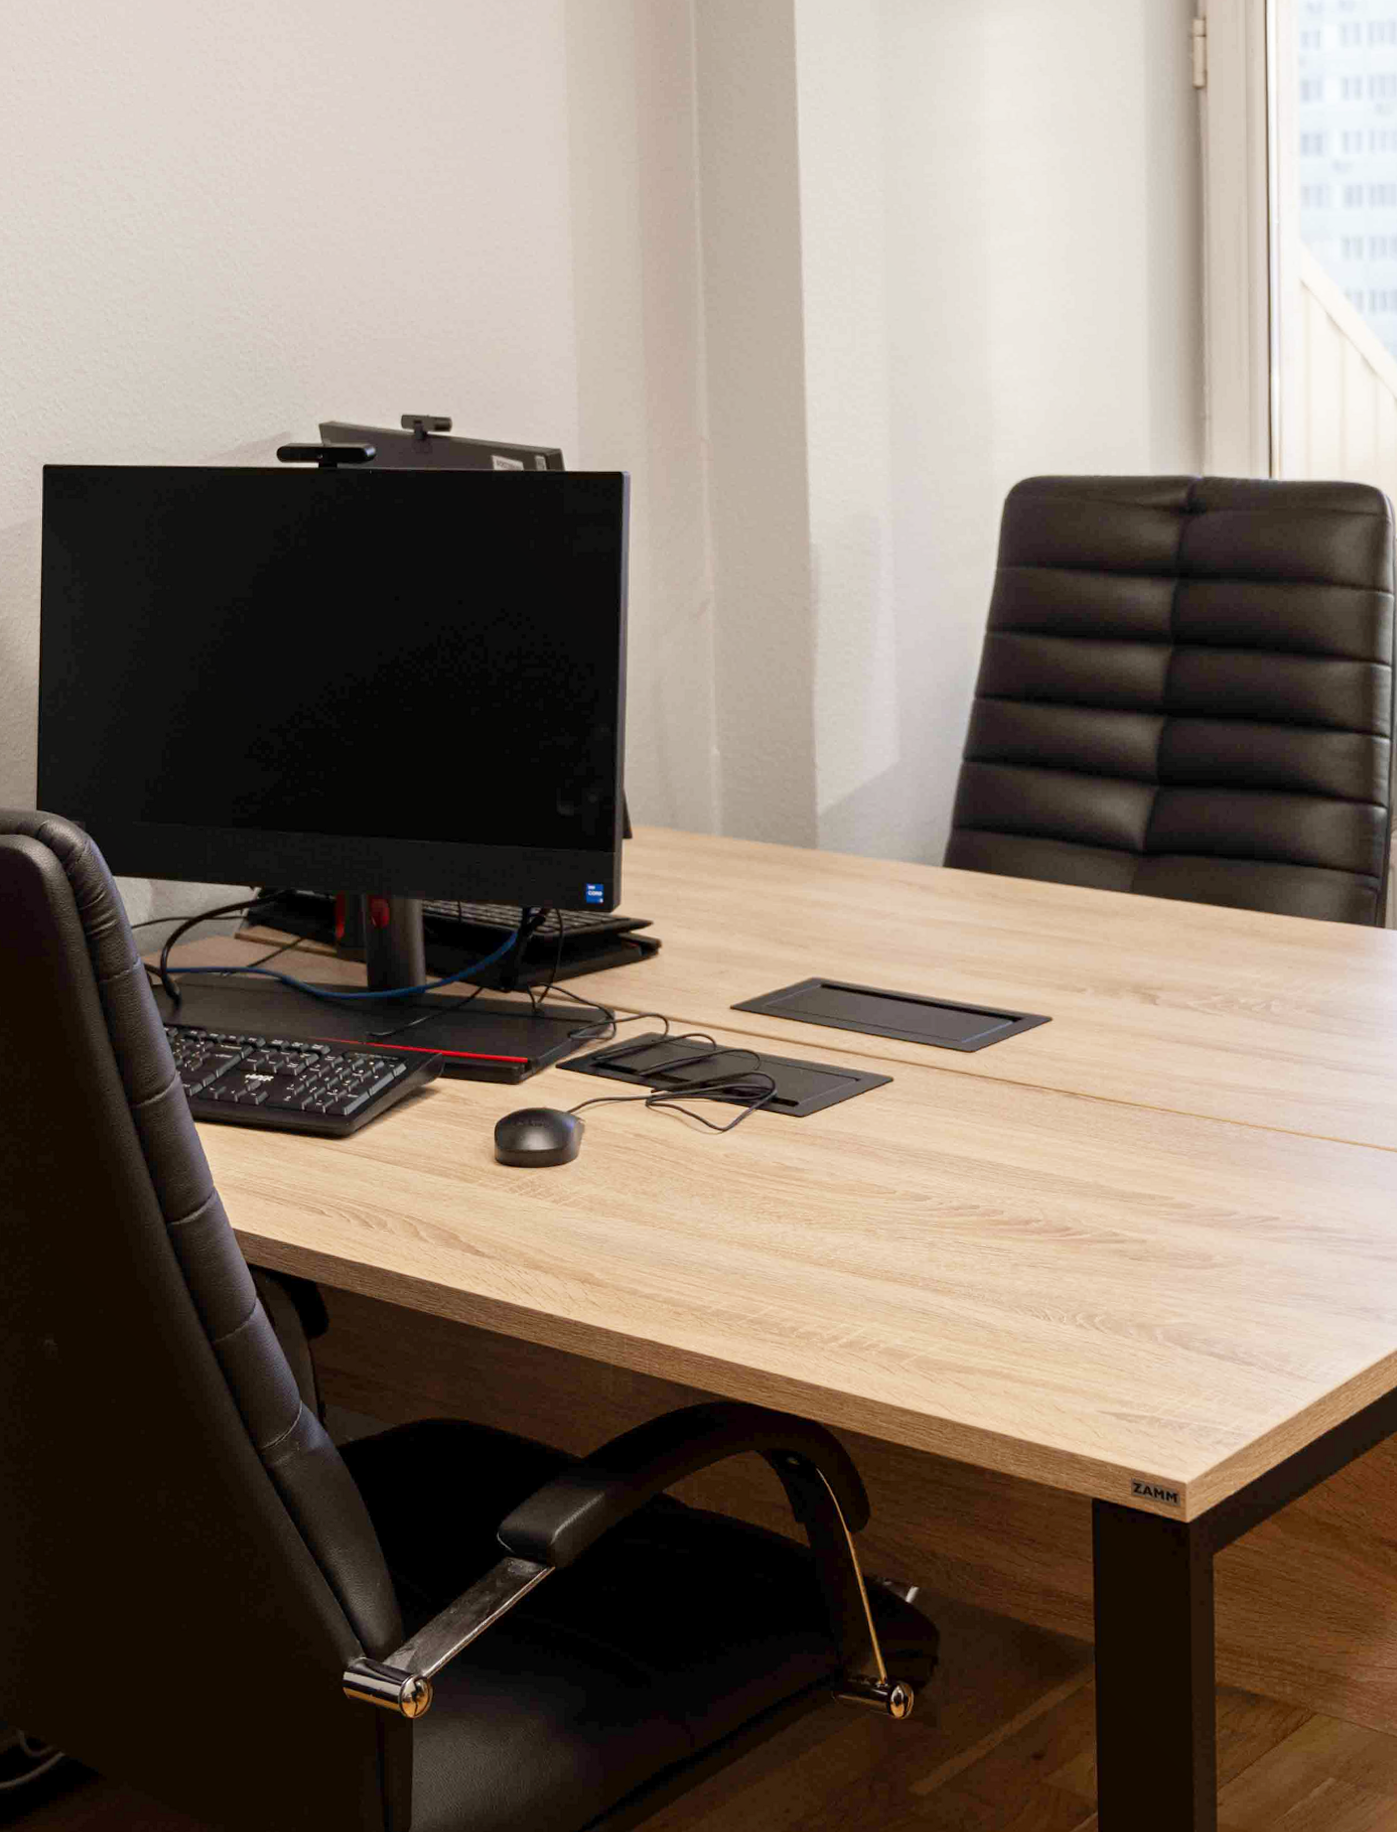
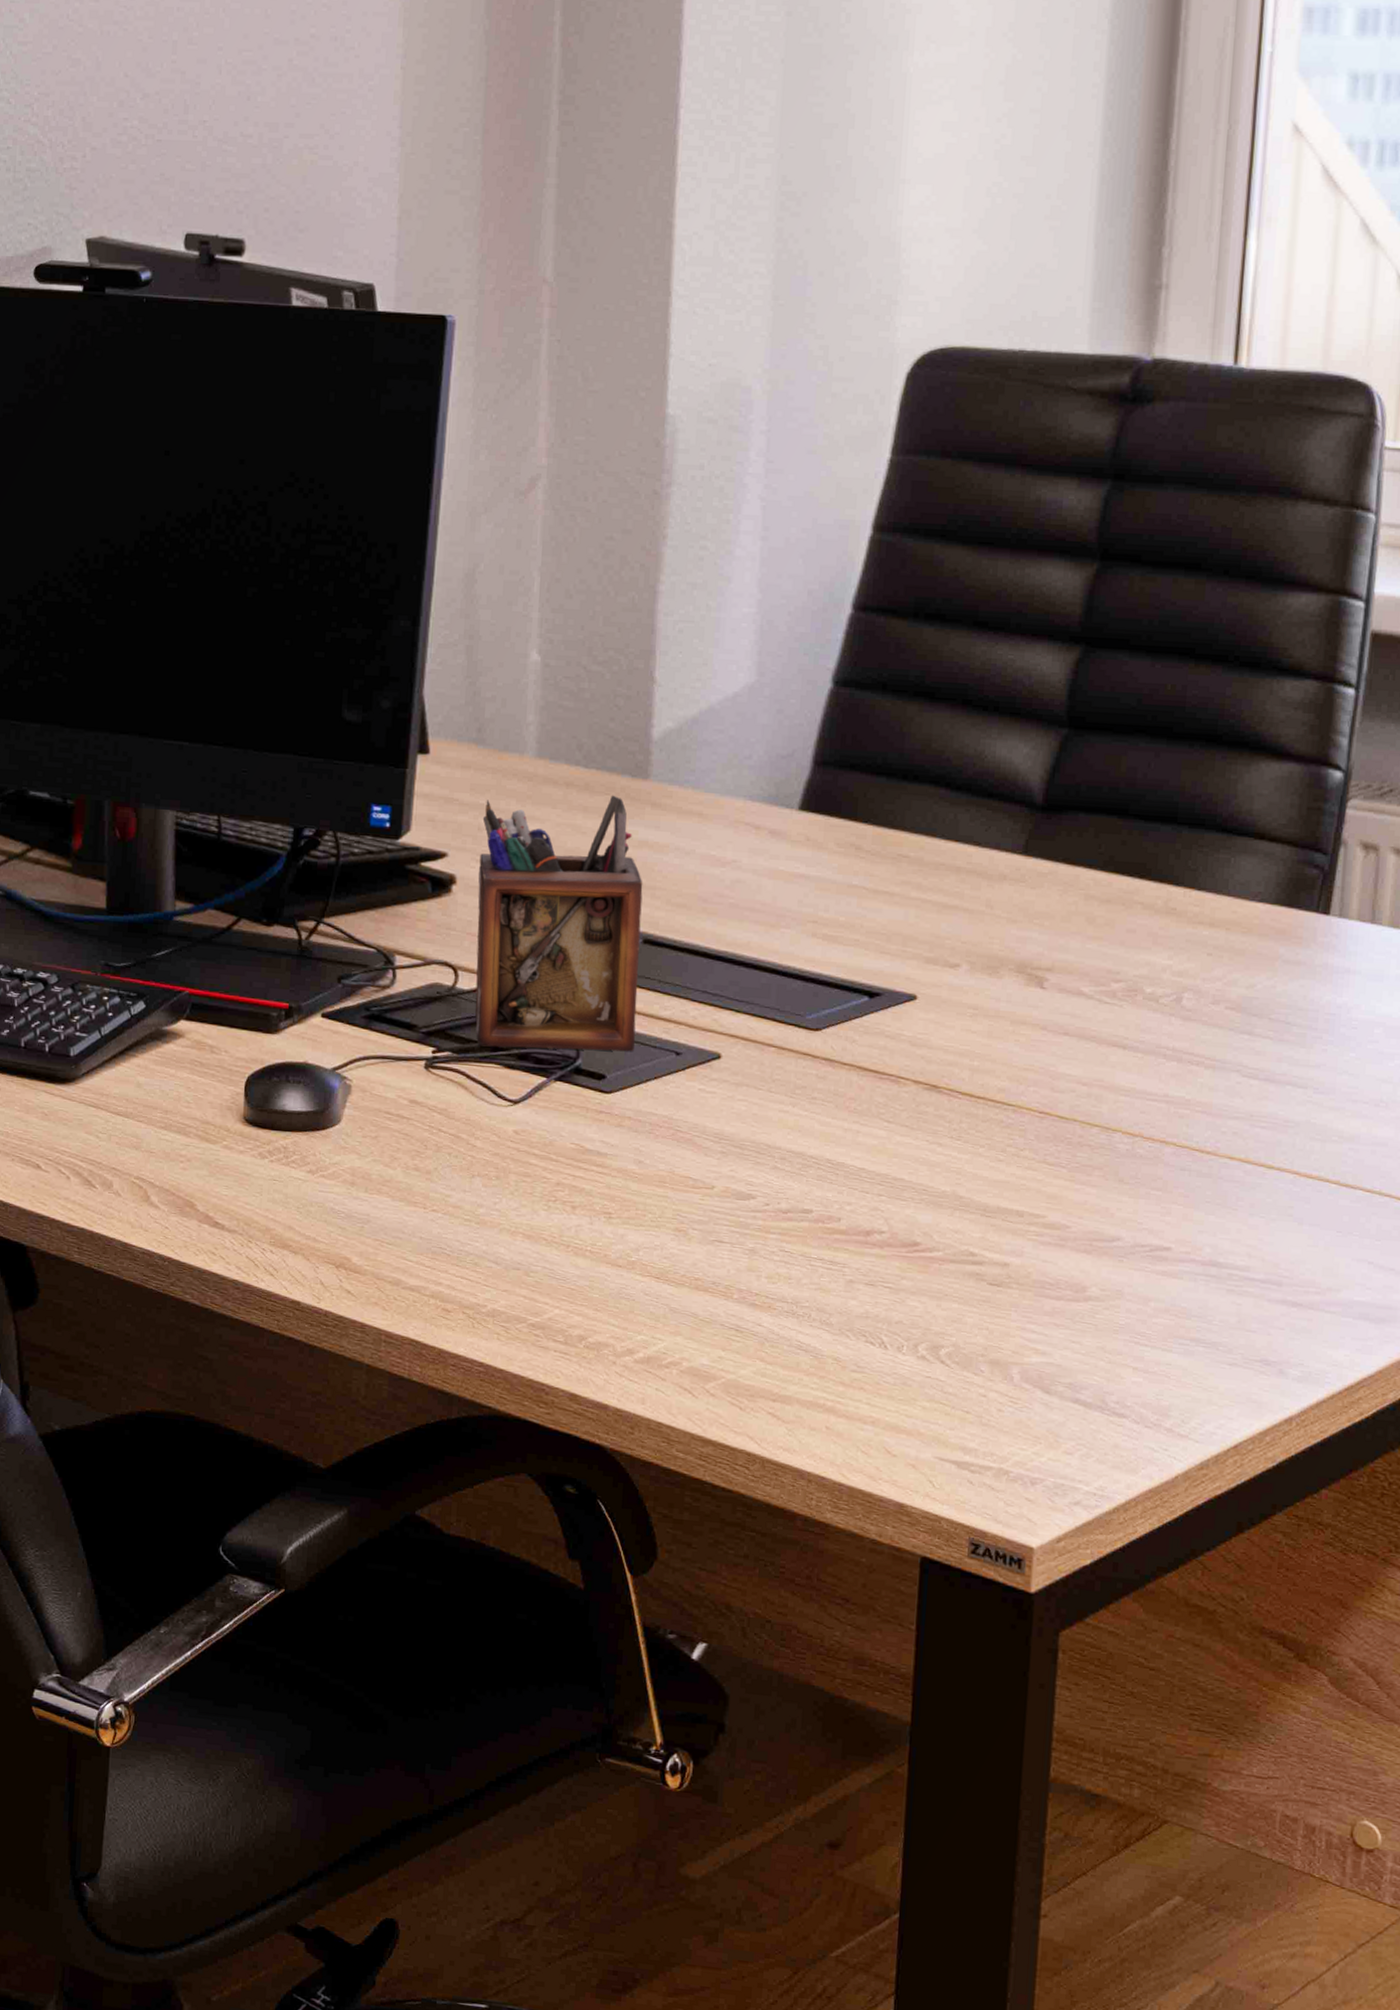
desk organizer: none [679,864,820,1084] -> present [475,795,643,1052]

